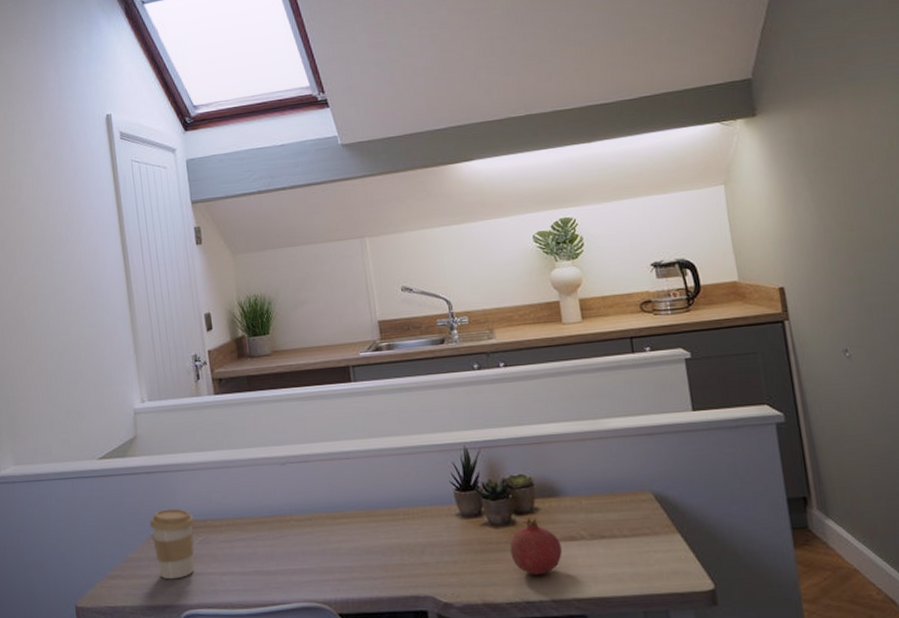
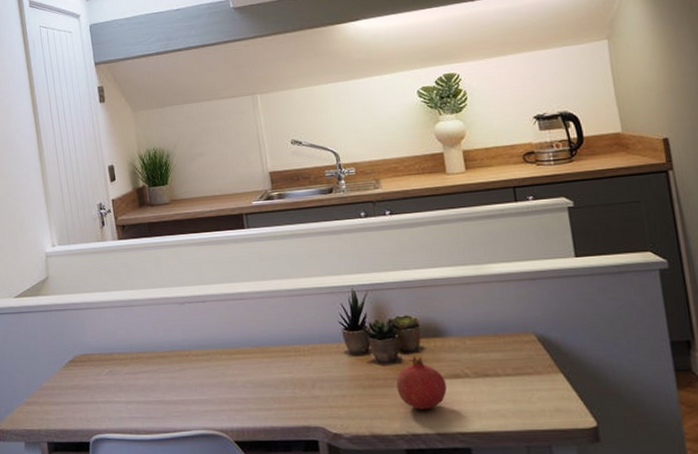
coffee cup: present [150,508,195,580] -> none [61,342,102,407]

